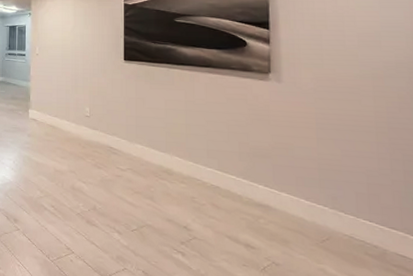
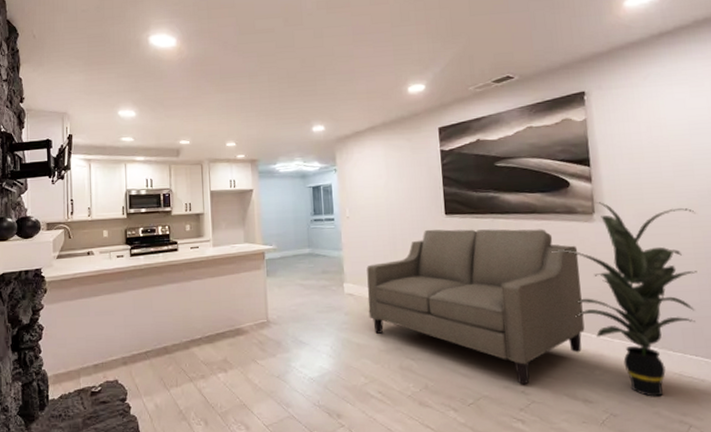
sofa: none [48,71,252,221] -> present [367,229,585,385]
indoor plant: none [224,63,380,255] -> present [551,202,697,397]

